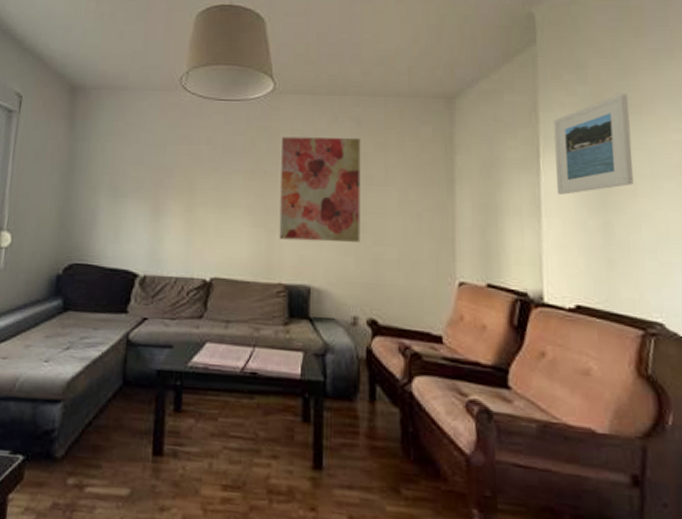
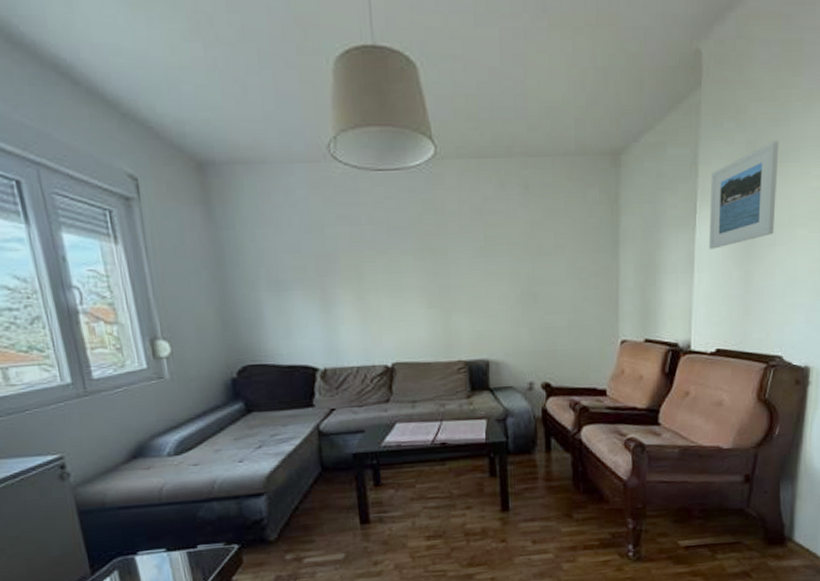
wall art: present [279,136,361,242] -> none [449,205,533,318]

